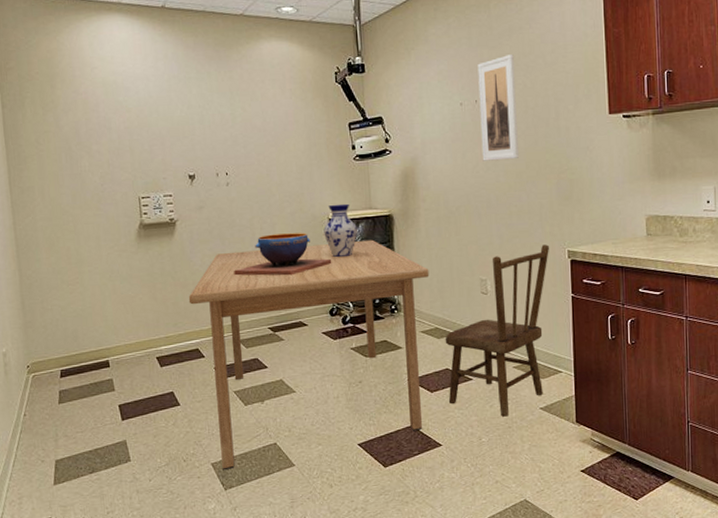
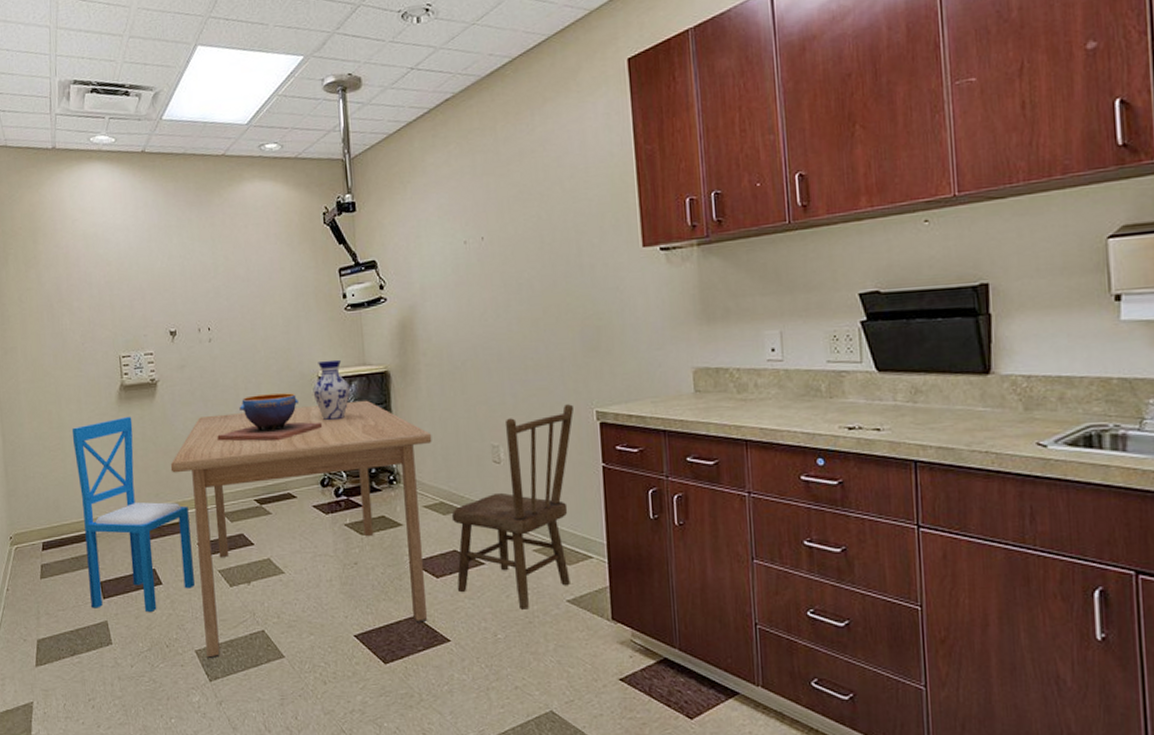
dining chair: none [90,253,211,431] -> present [71,417,195,613]
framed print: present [477,55,519,161] -> none [483,182,534,308]

